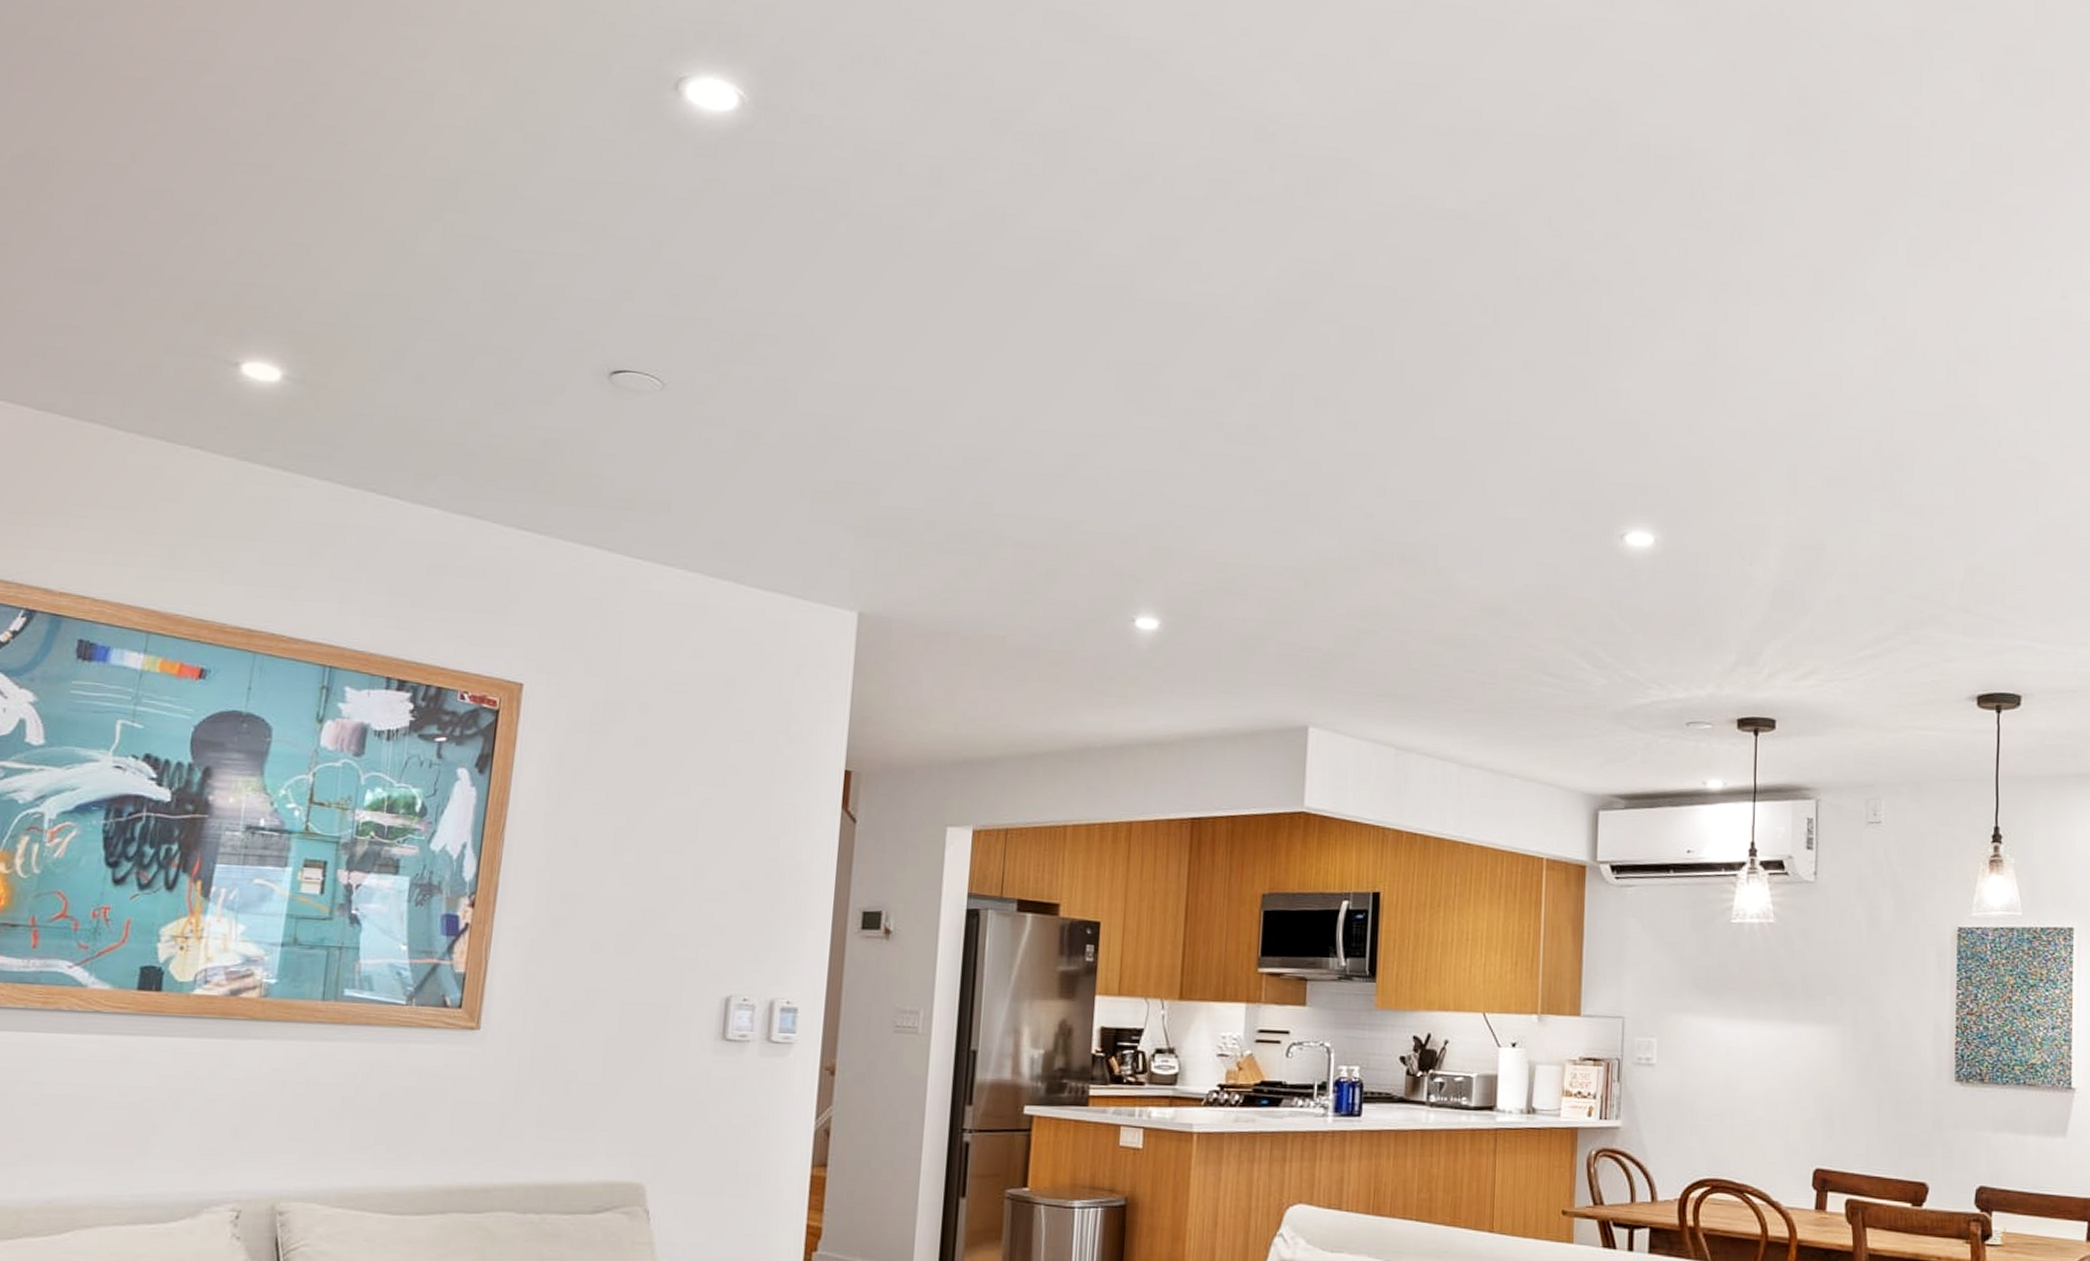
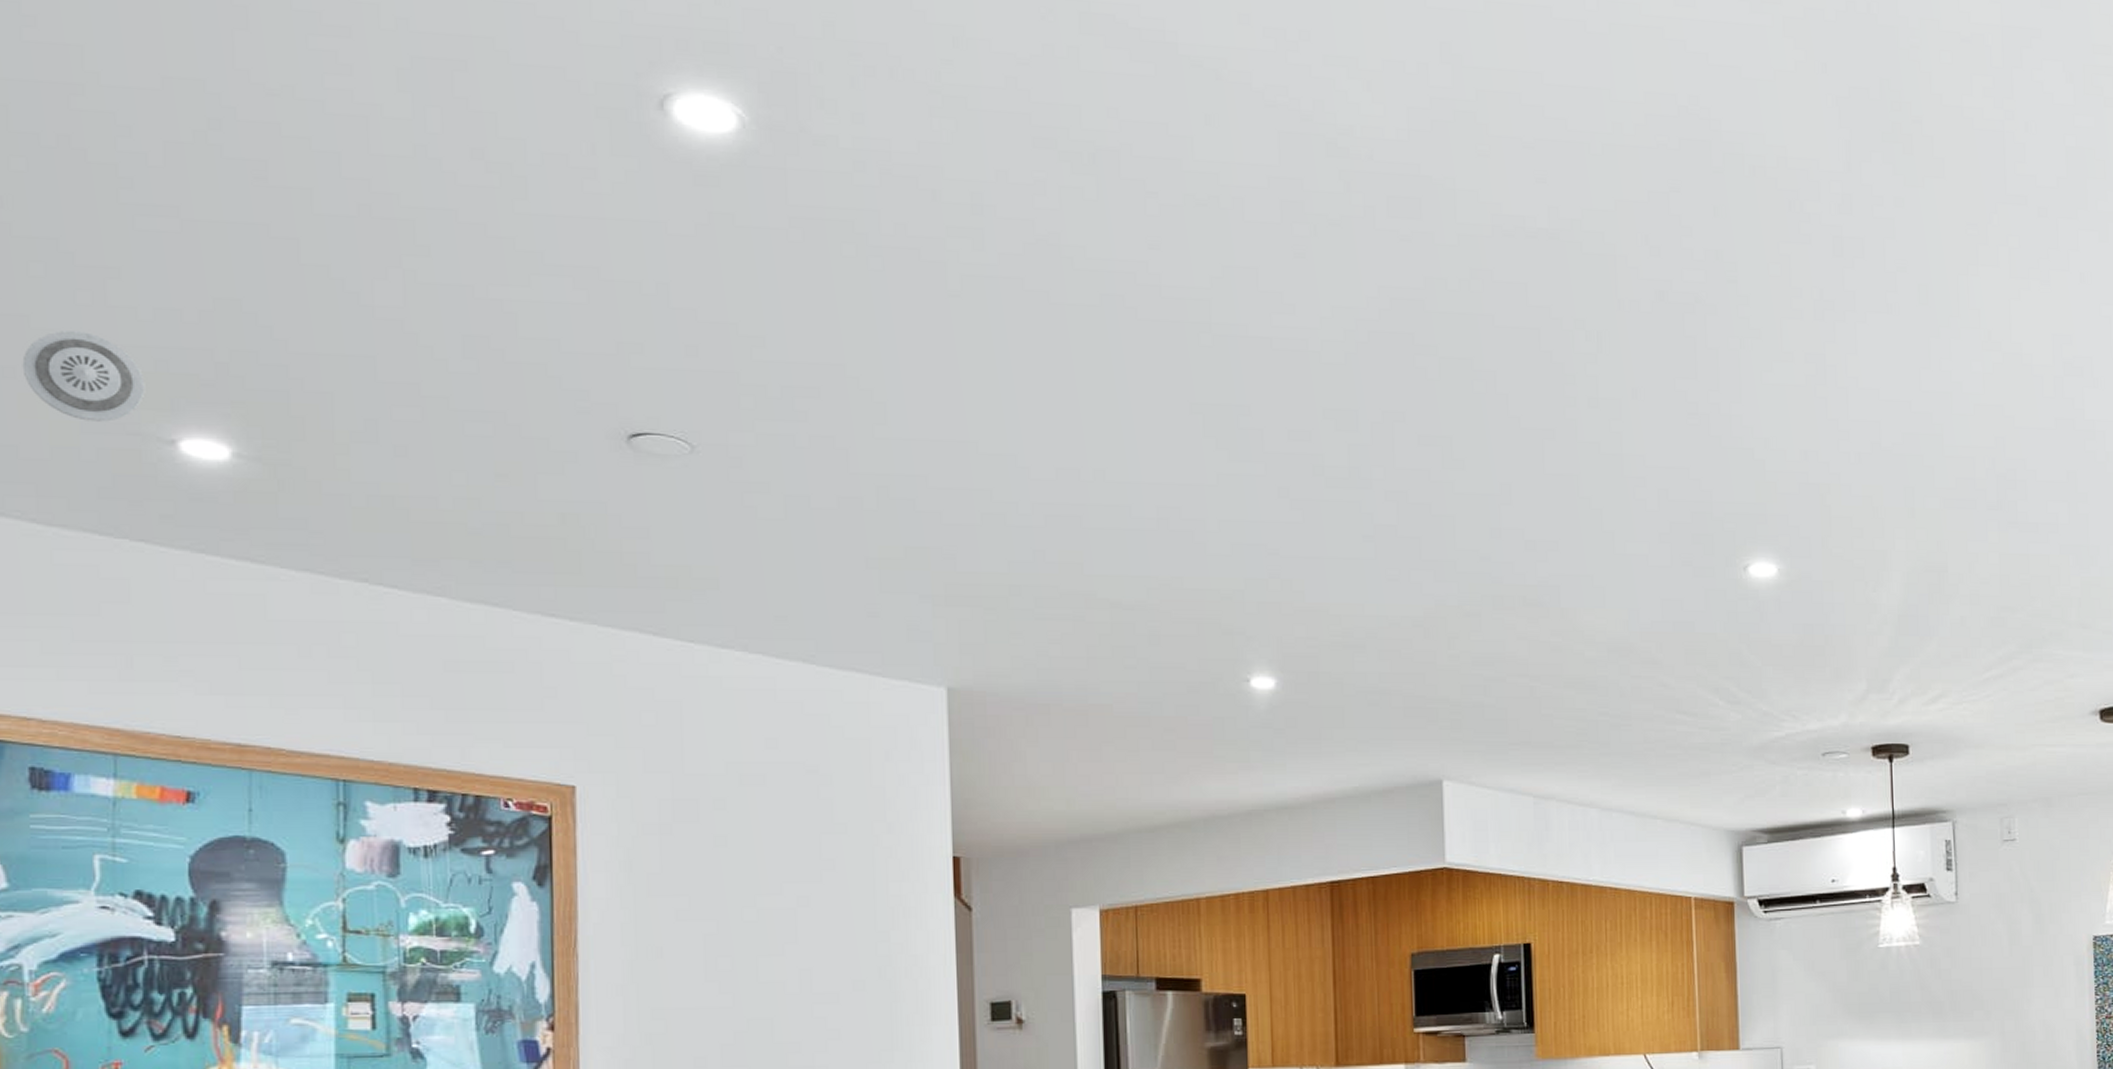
smoke detector: none [128,267,223,345] -> present [22,331,146,422]

